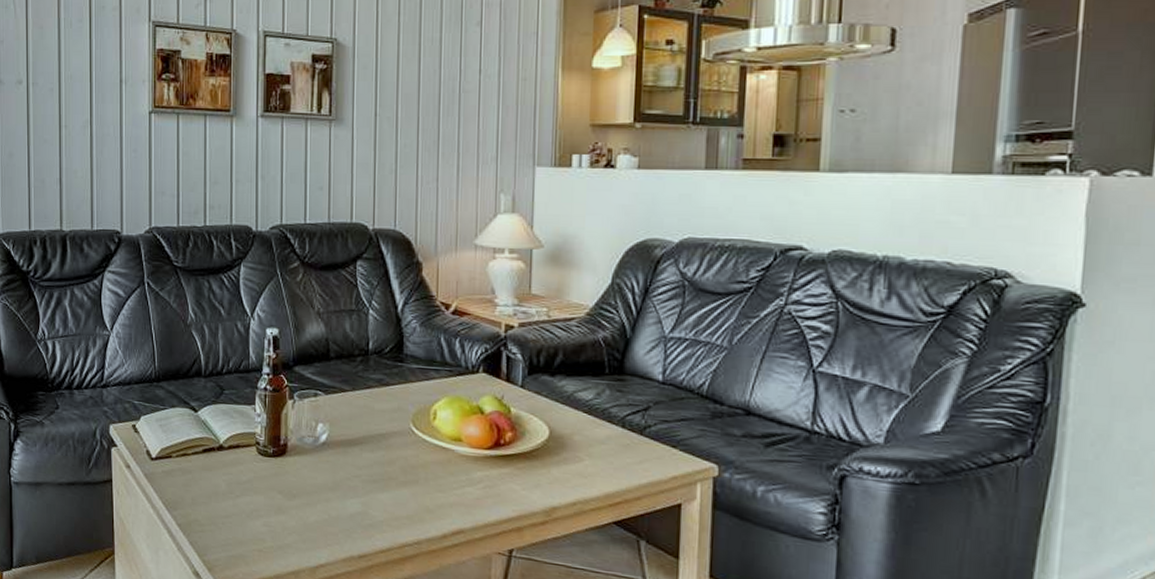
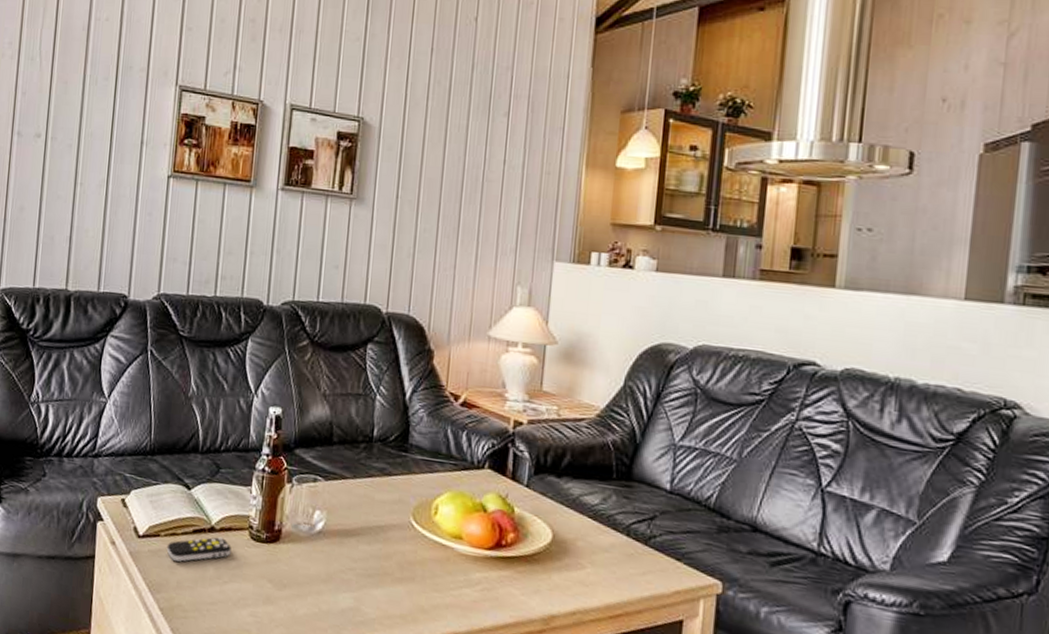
remote control: none [179,454,241,480] -> present [166,537,231,562]

